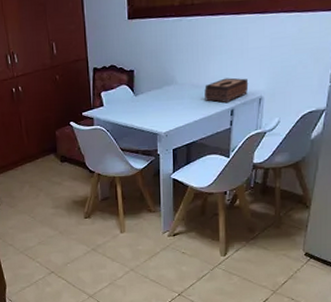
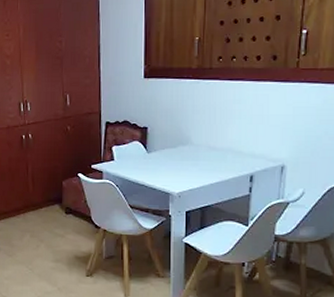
tissue box: present [204,77,249,102] -> none [222,143,270,168]

